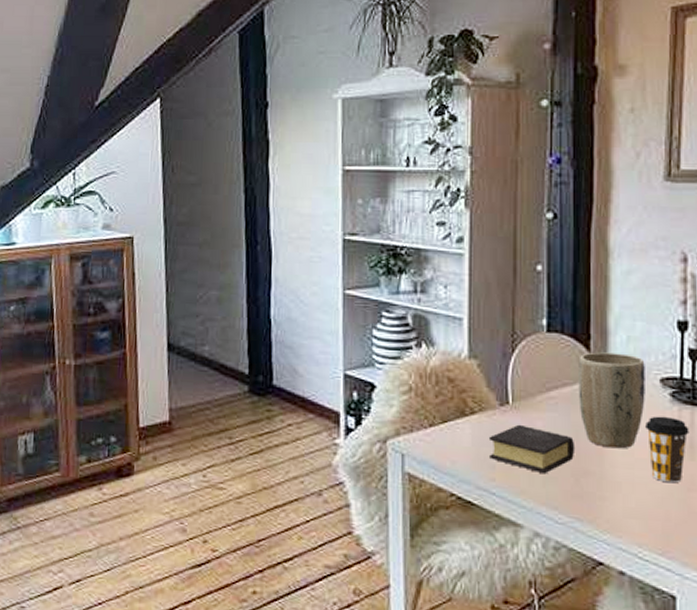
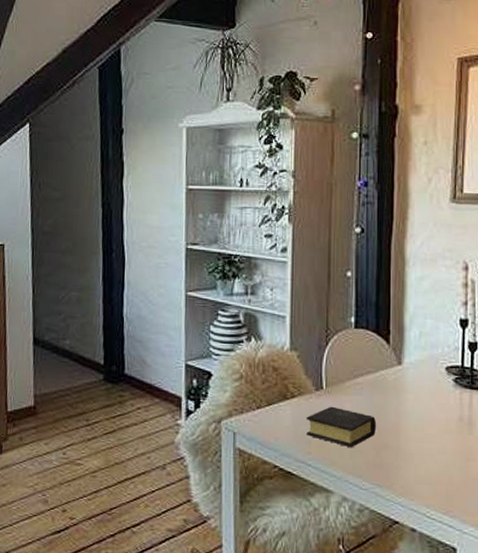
plant pot: present [578,352,645,449] -> none [380,345,434,426]
coffee cup: present [646,416,689,483] -> none [434,398,468,454]

